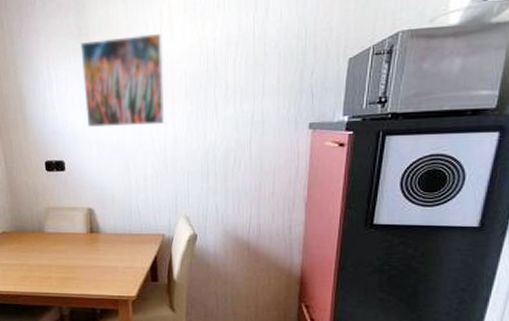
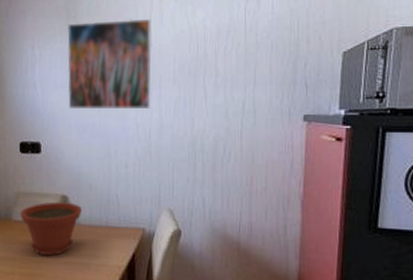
plant pot: none [51,214,108,261] -> present [20,201,83,256]

